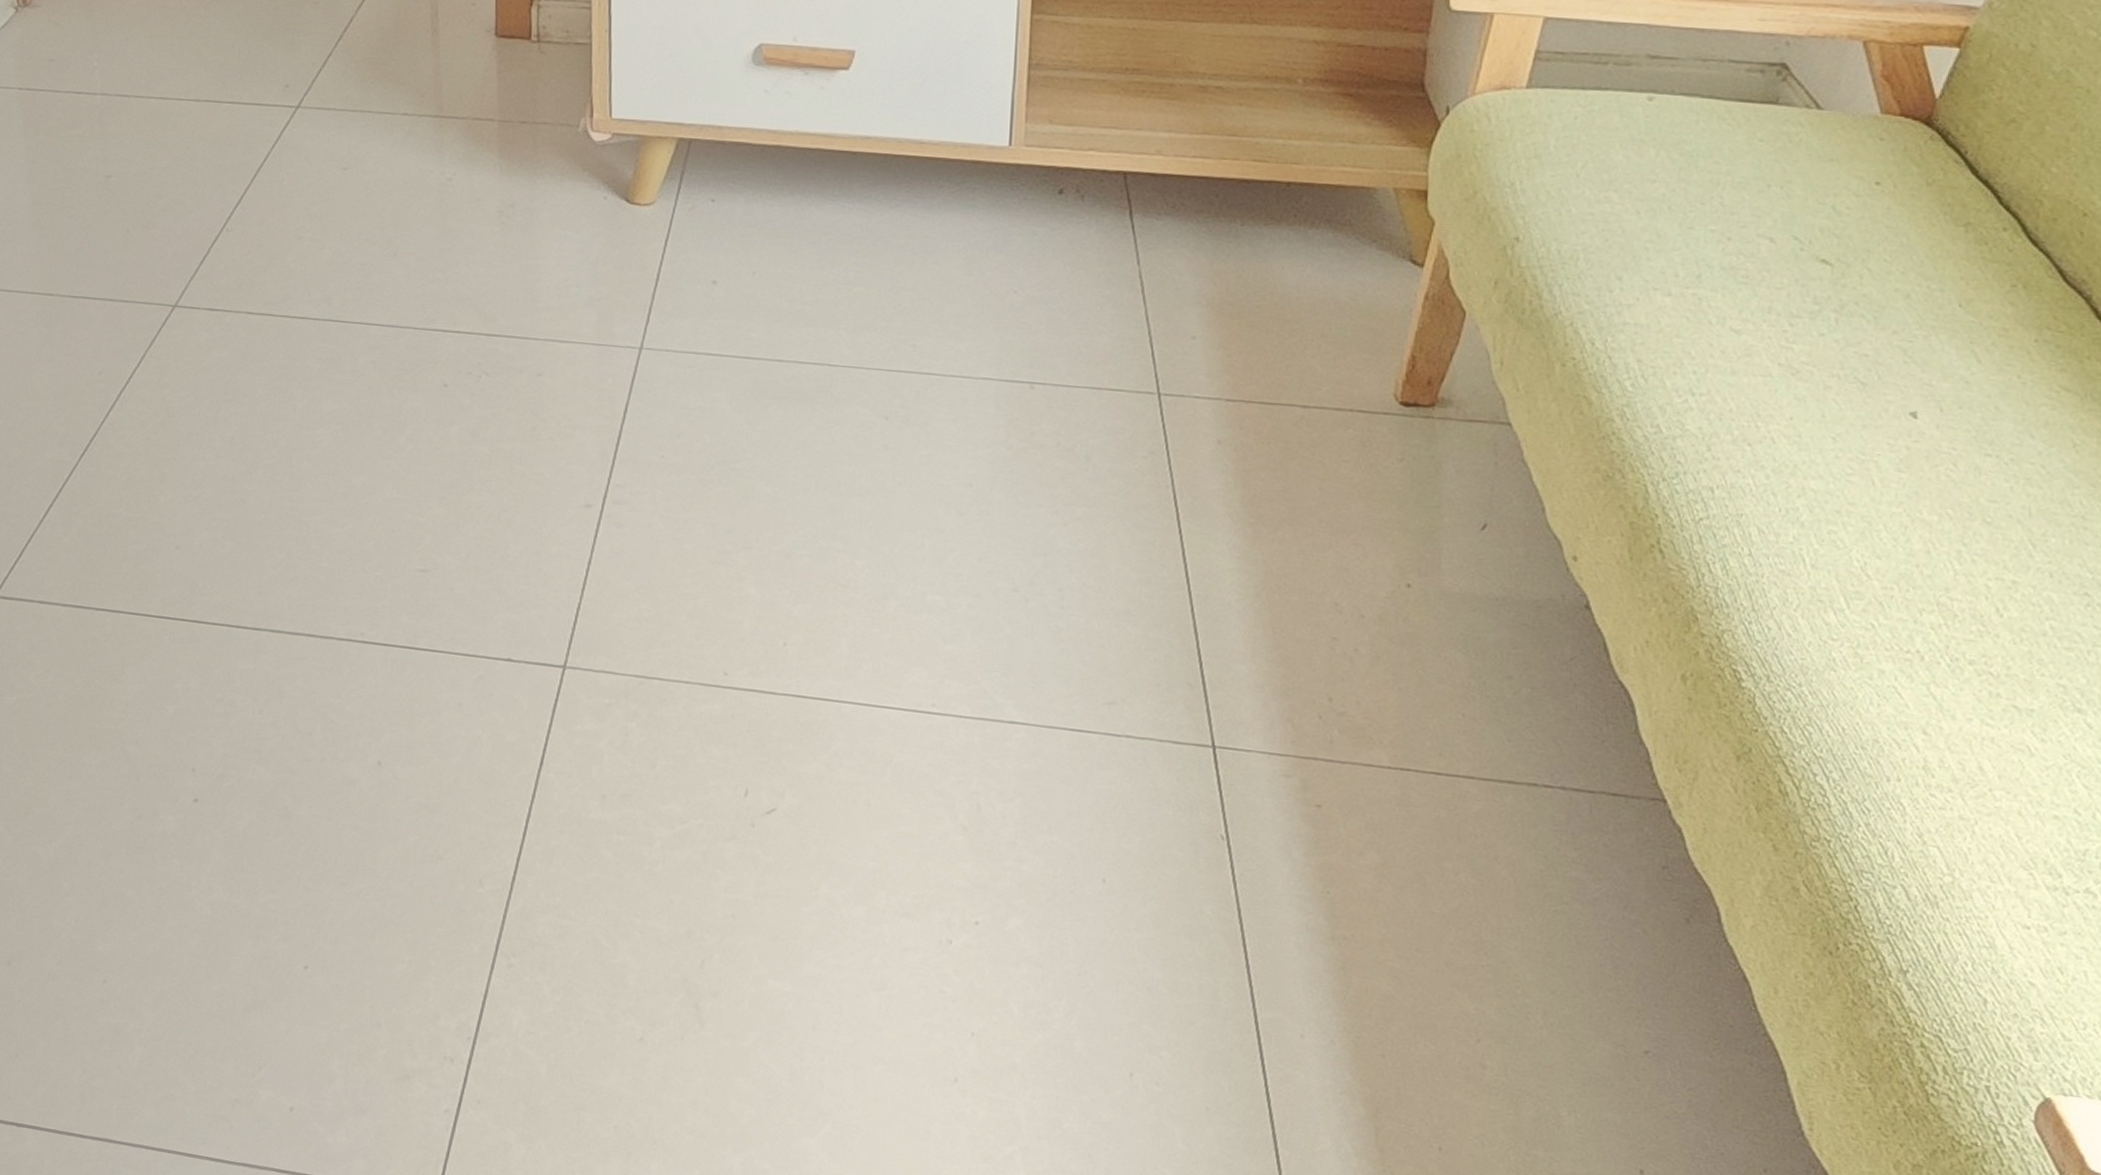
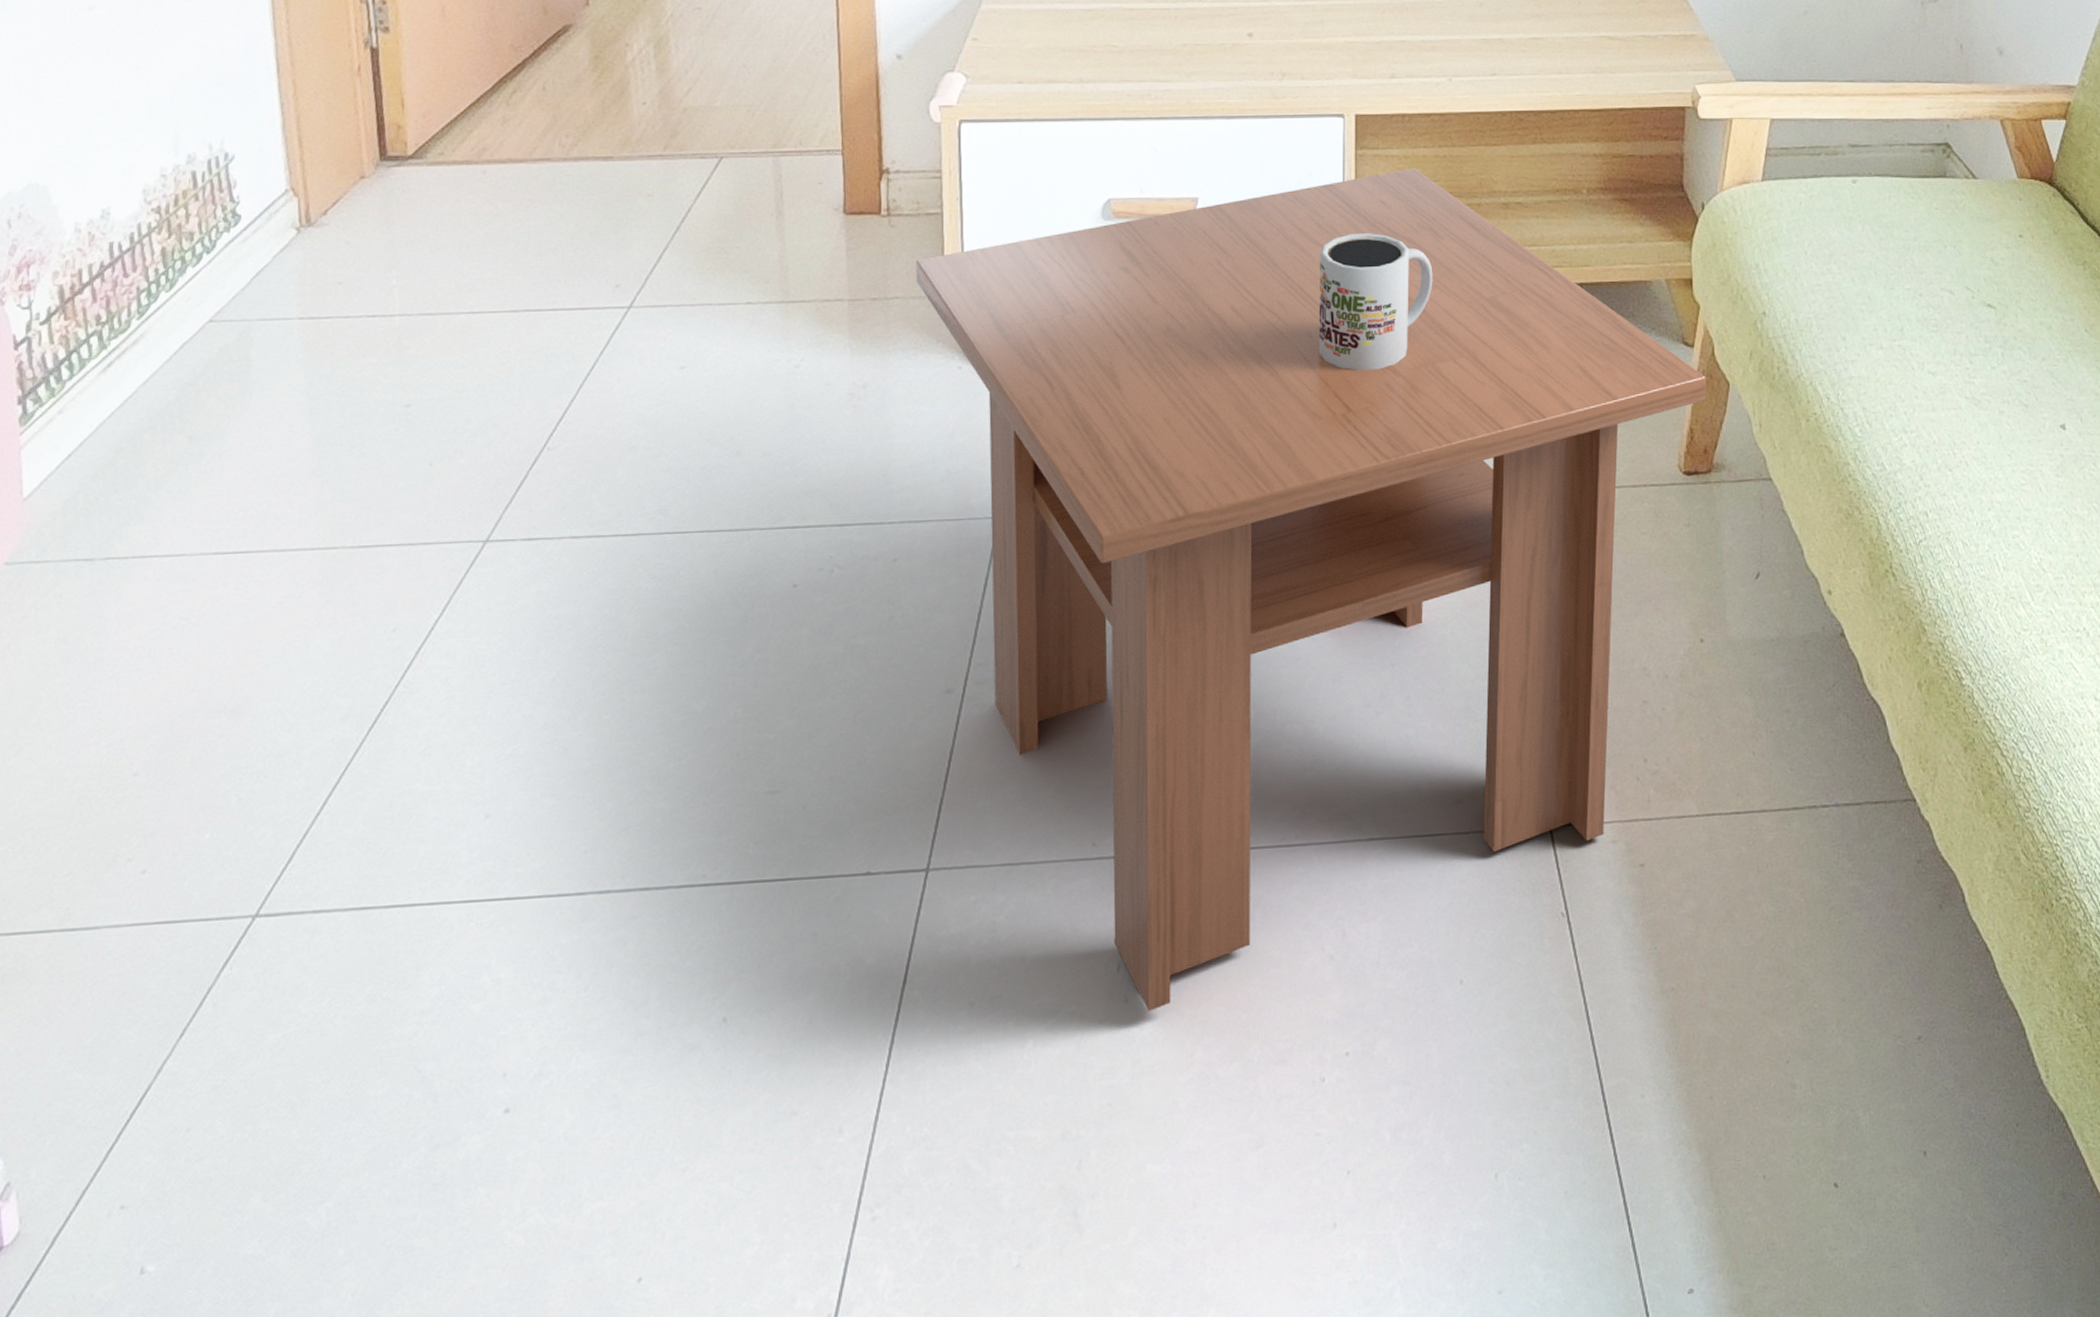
coffee table: none [564,39,1437,840] -> present [916,168,1707,1011]
mug: none [979,103,1113,250] -> present [1319,233,1433,371]

